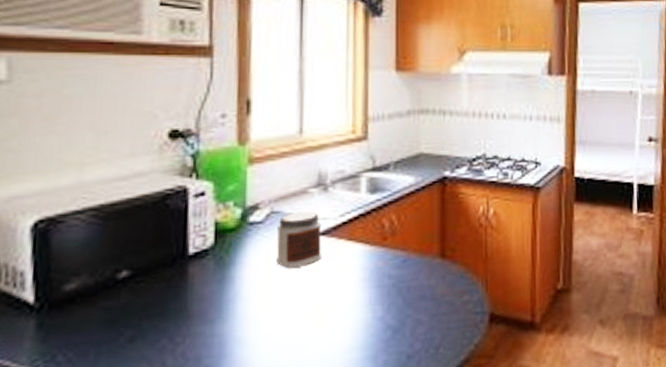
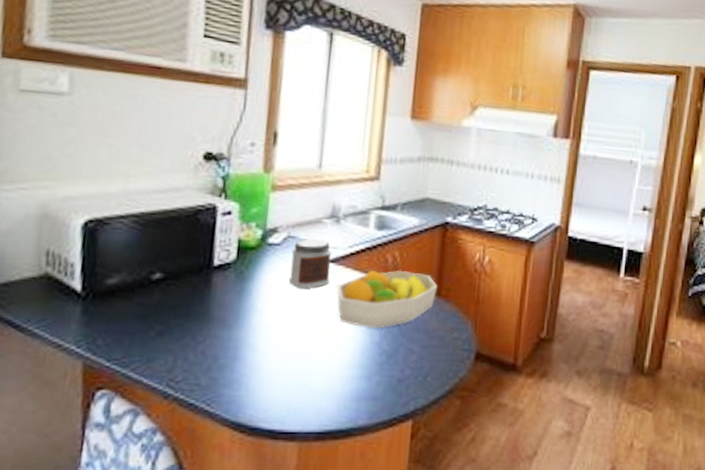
fruit bowl: none [330,234,441,303] -> present [336,269,437,329]

